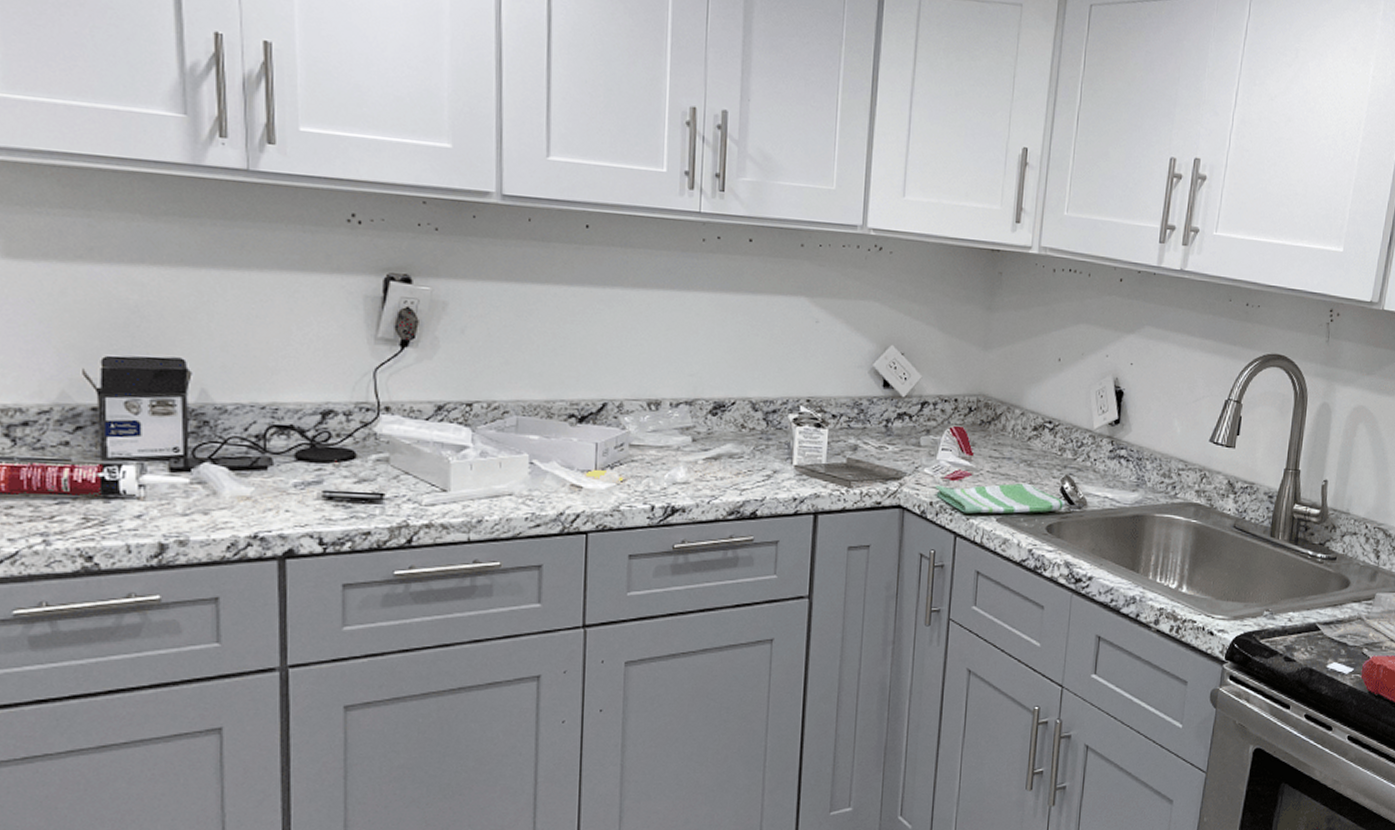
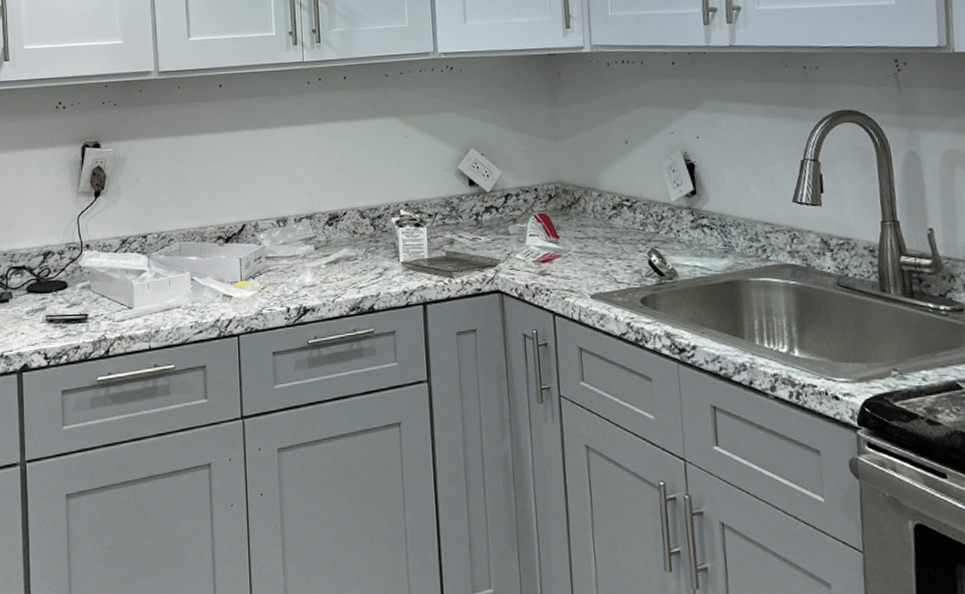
dish towel: present [935,483,1066,514] -> none [528,259,656,293]

